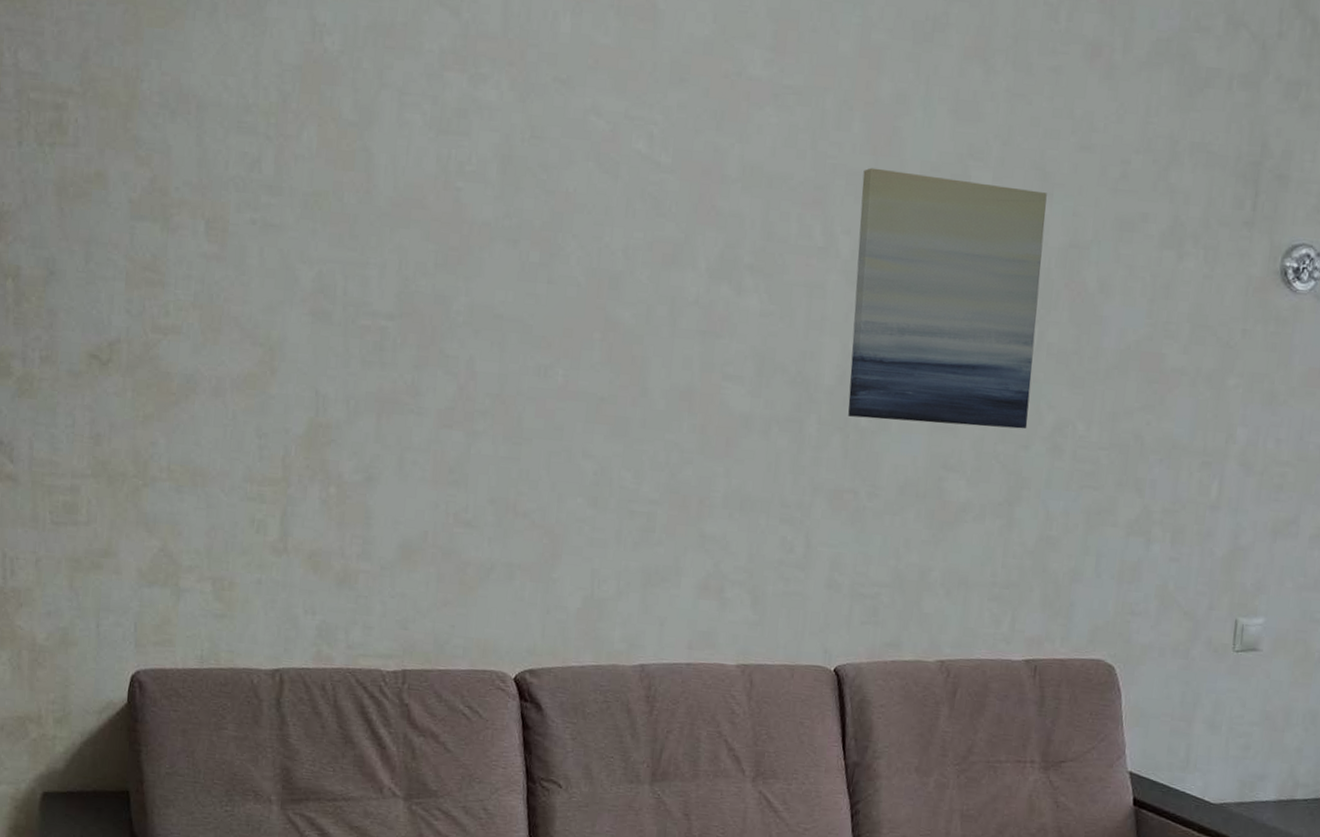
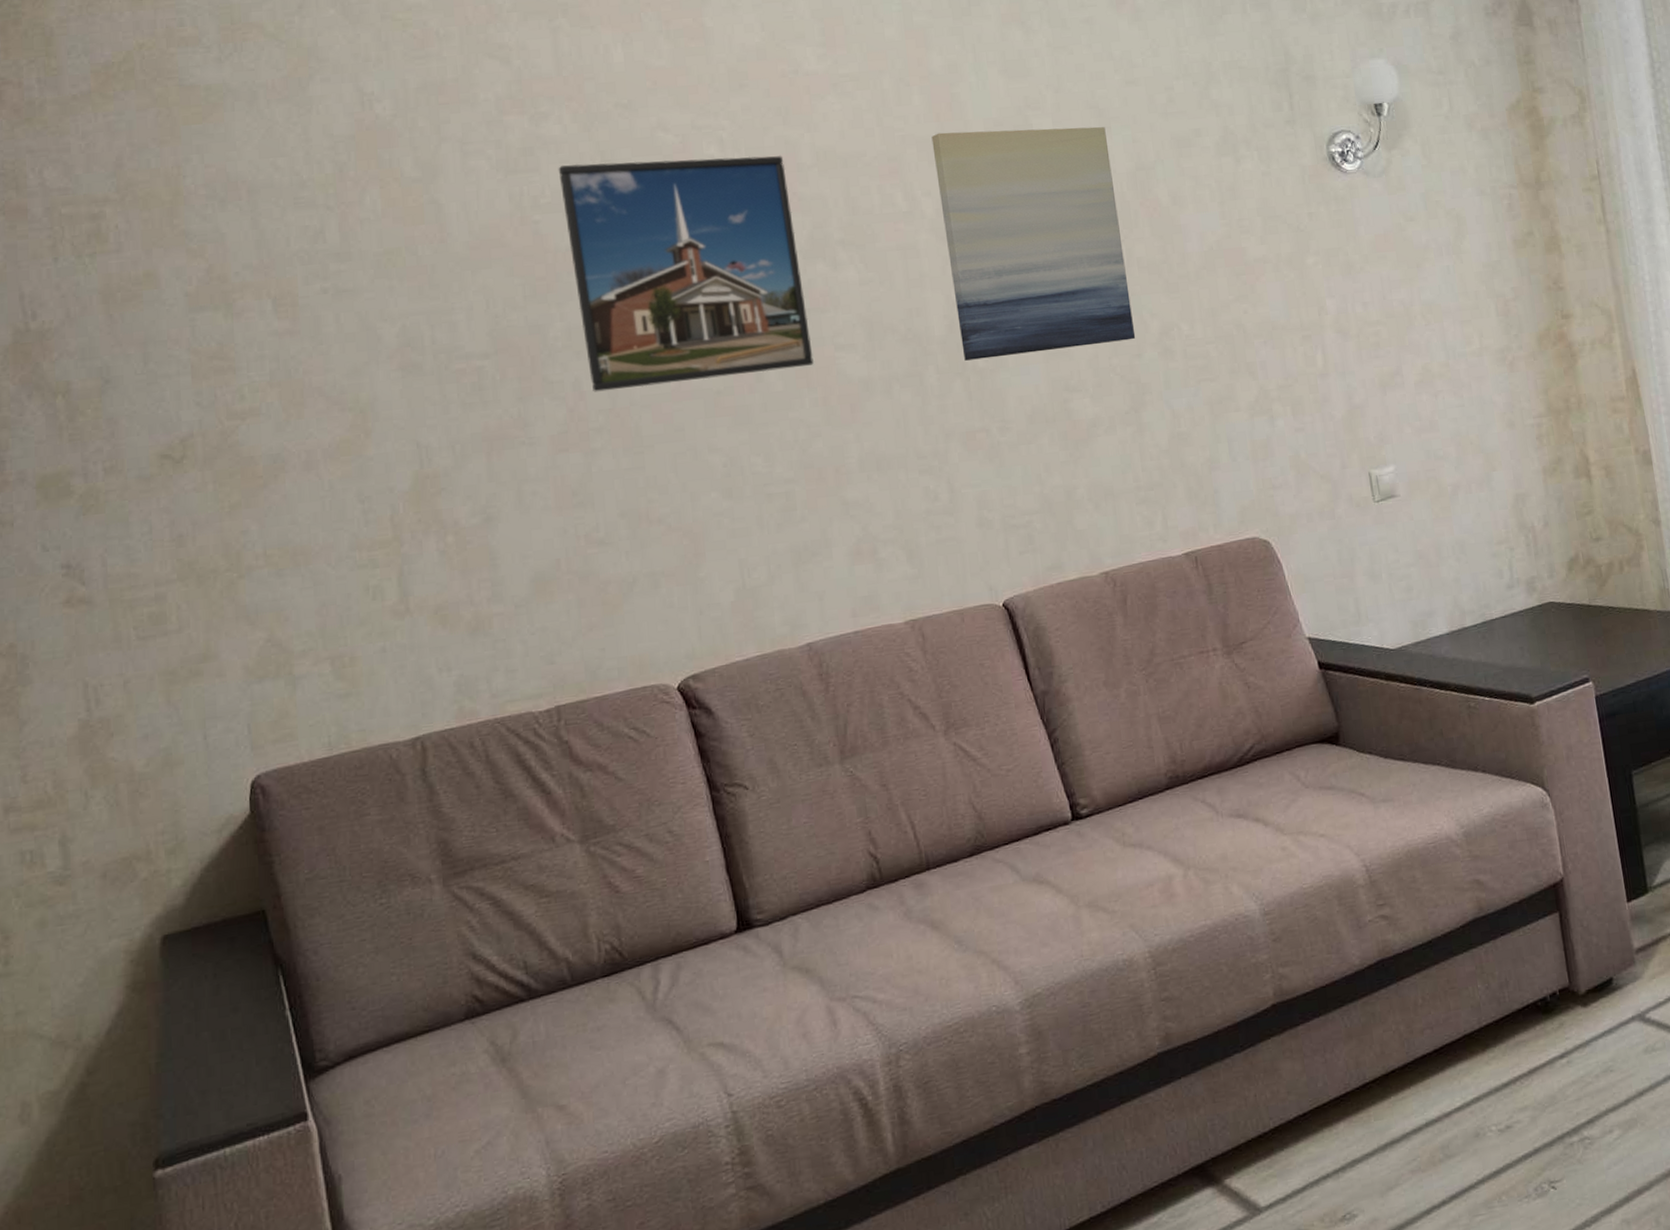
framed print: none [484,133,710,390] -> present [558,156,814,392]

